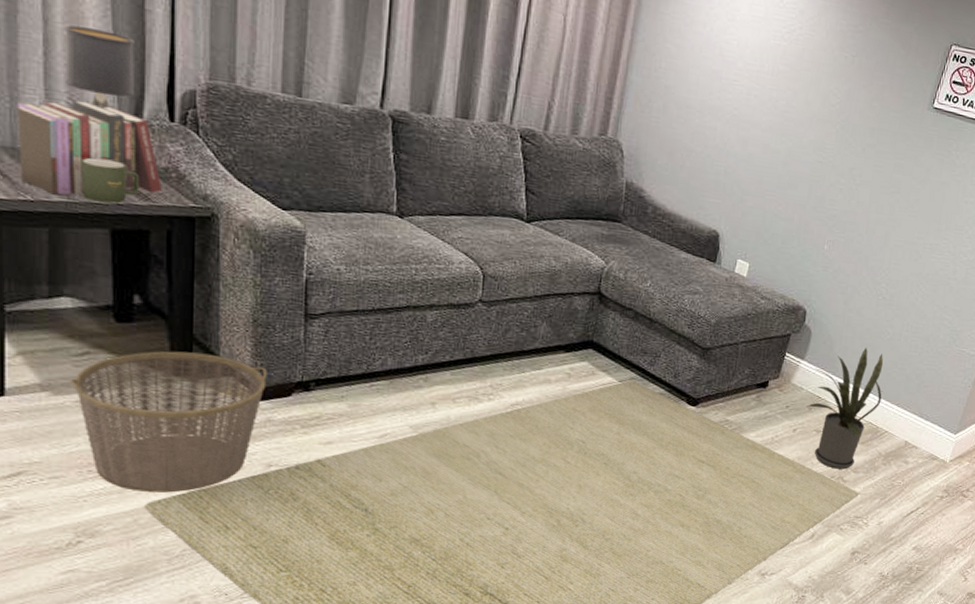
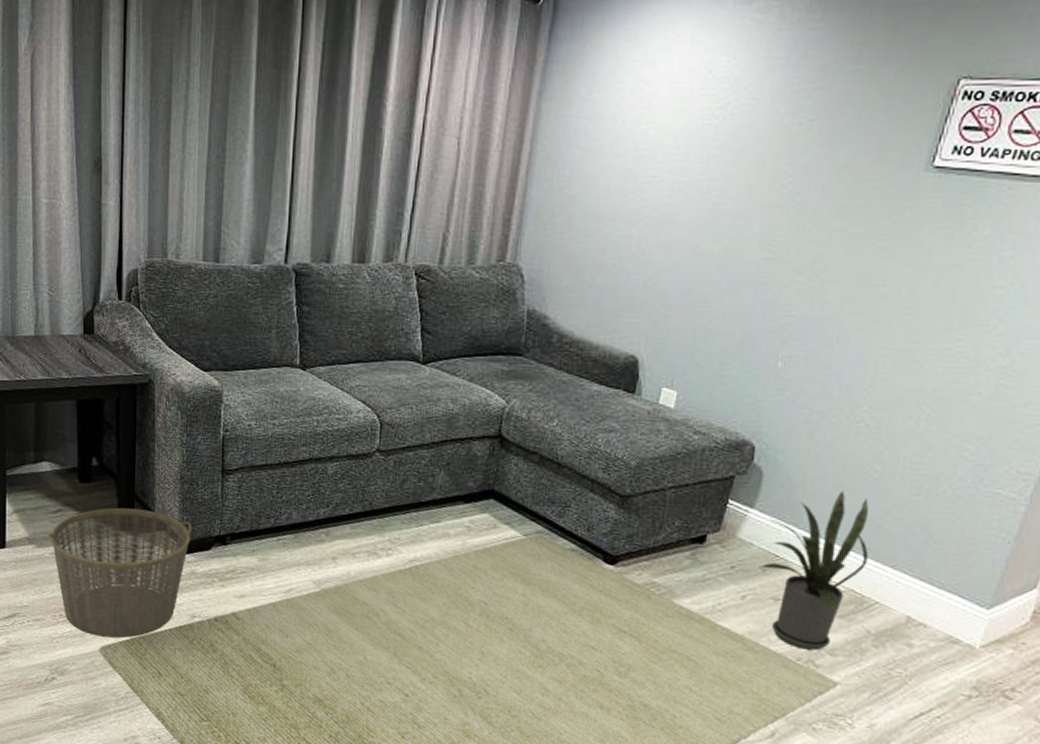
books: present [17,100,162,195] -> none [16,290,113,374]
table lamp: present [64,25,136,109] -> none [46,227,95,295]
mug: present [79,157,140,205] -> none [55,339,97,379]

